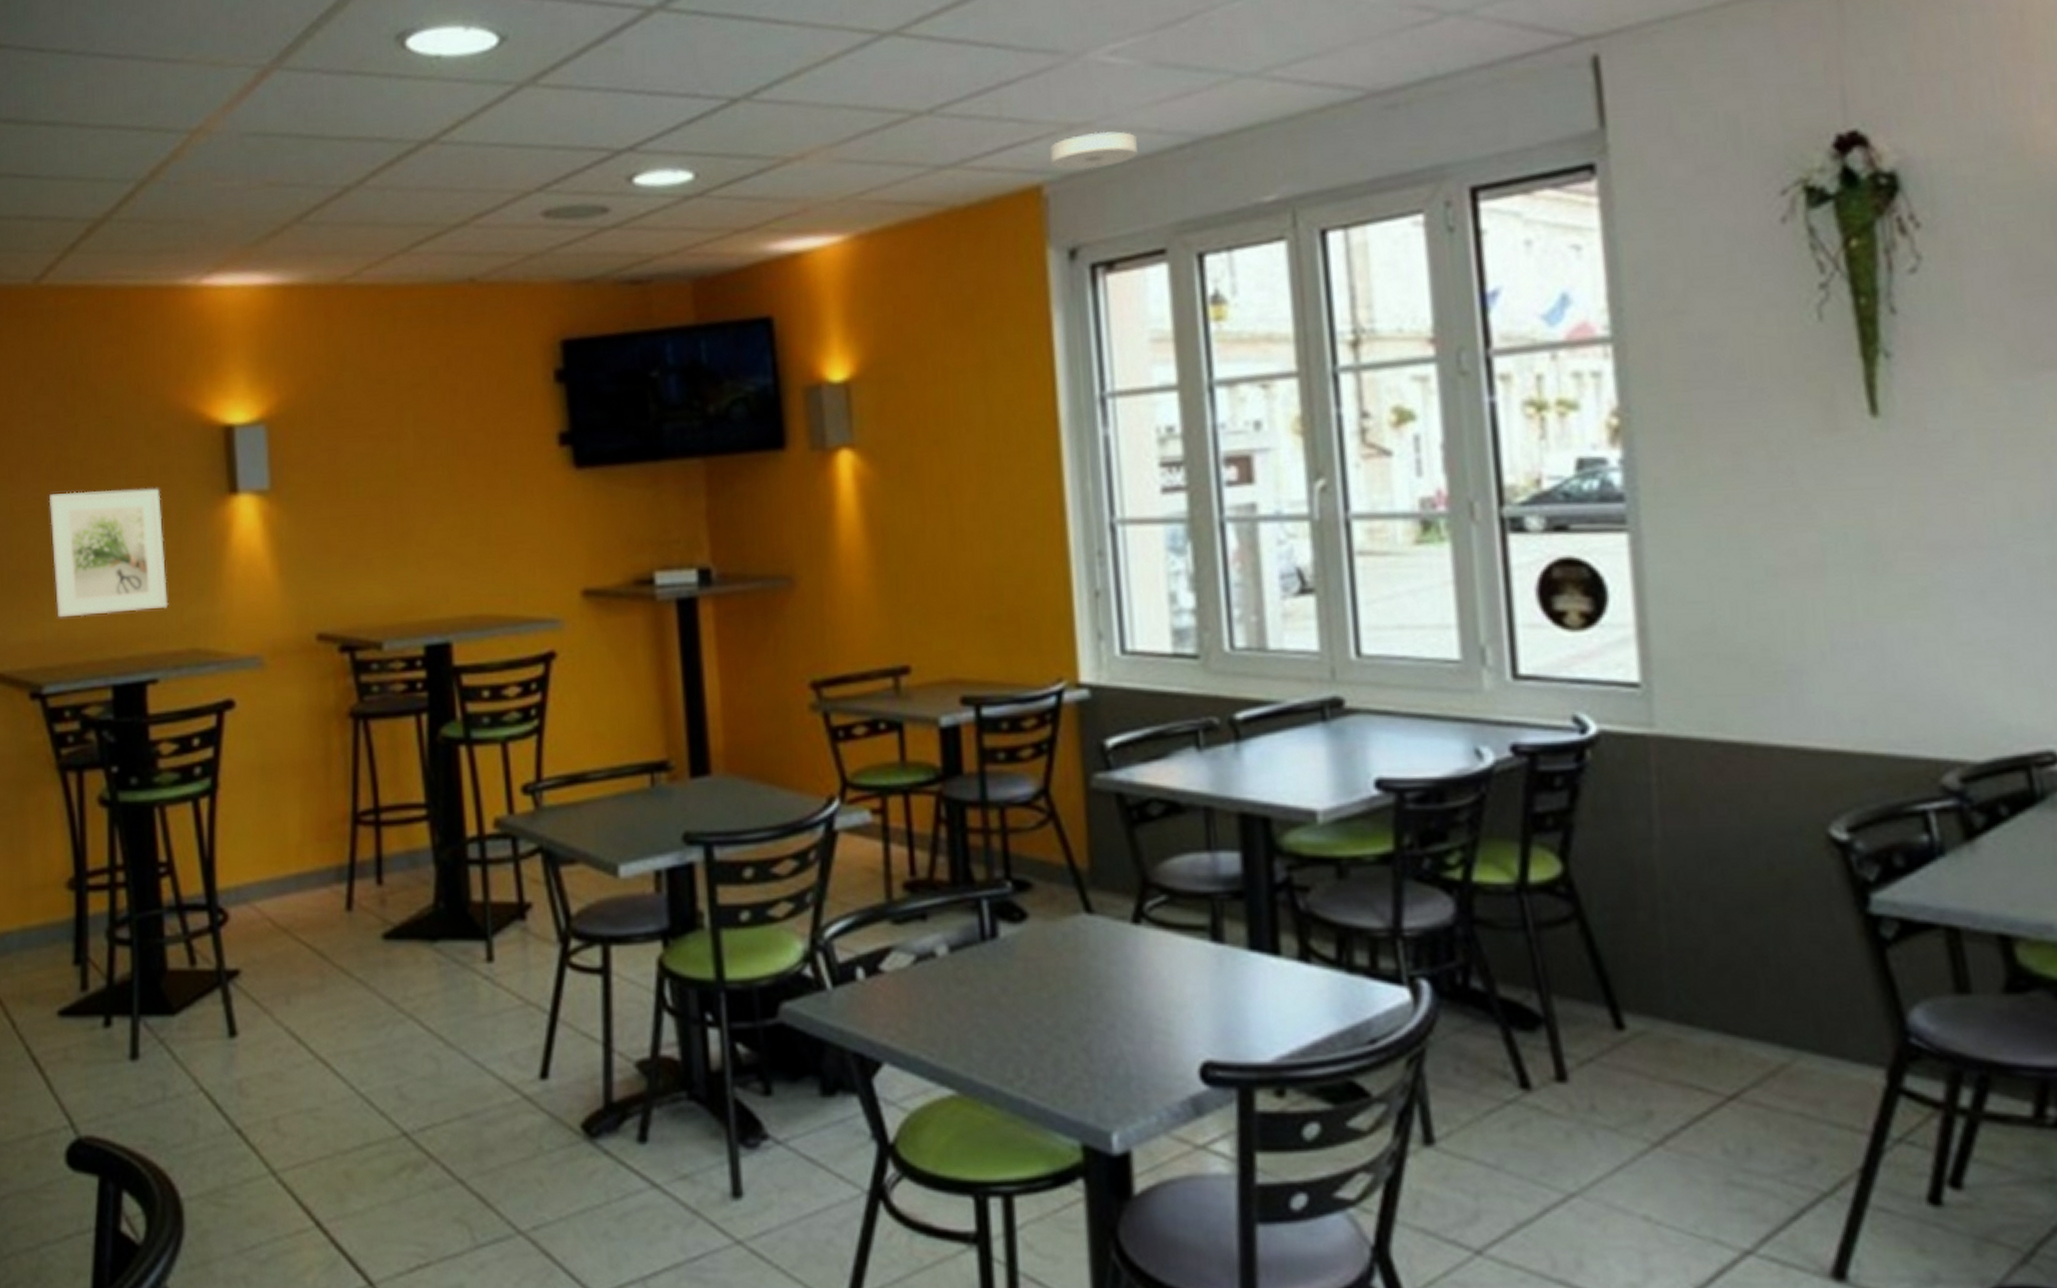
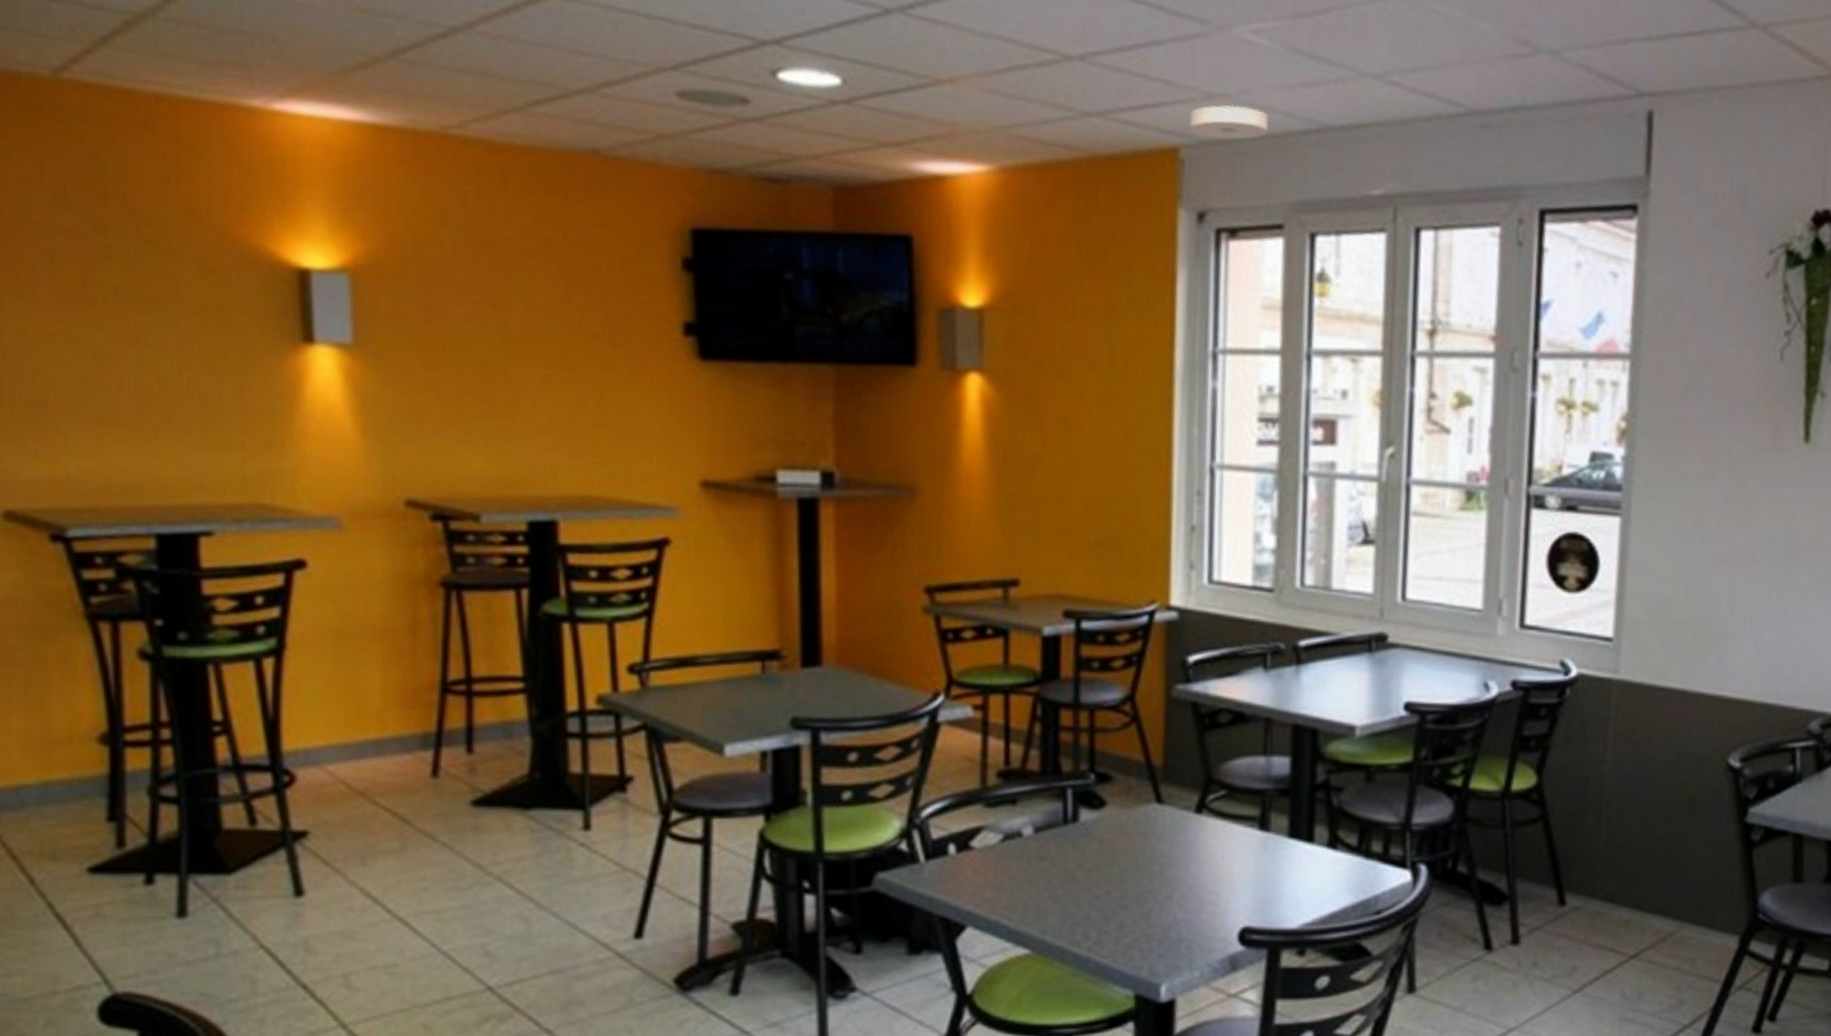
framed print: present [48,488,169,618] -> none [73,319,227,458]

